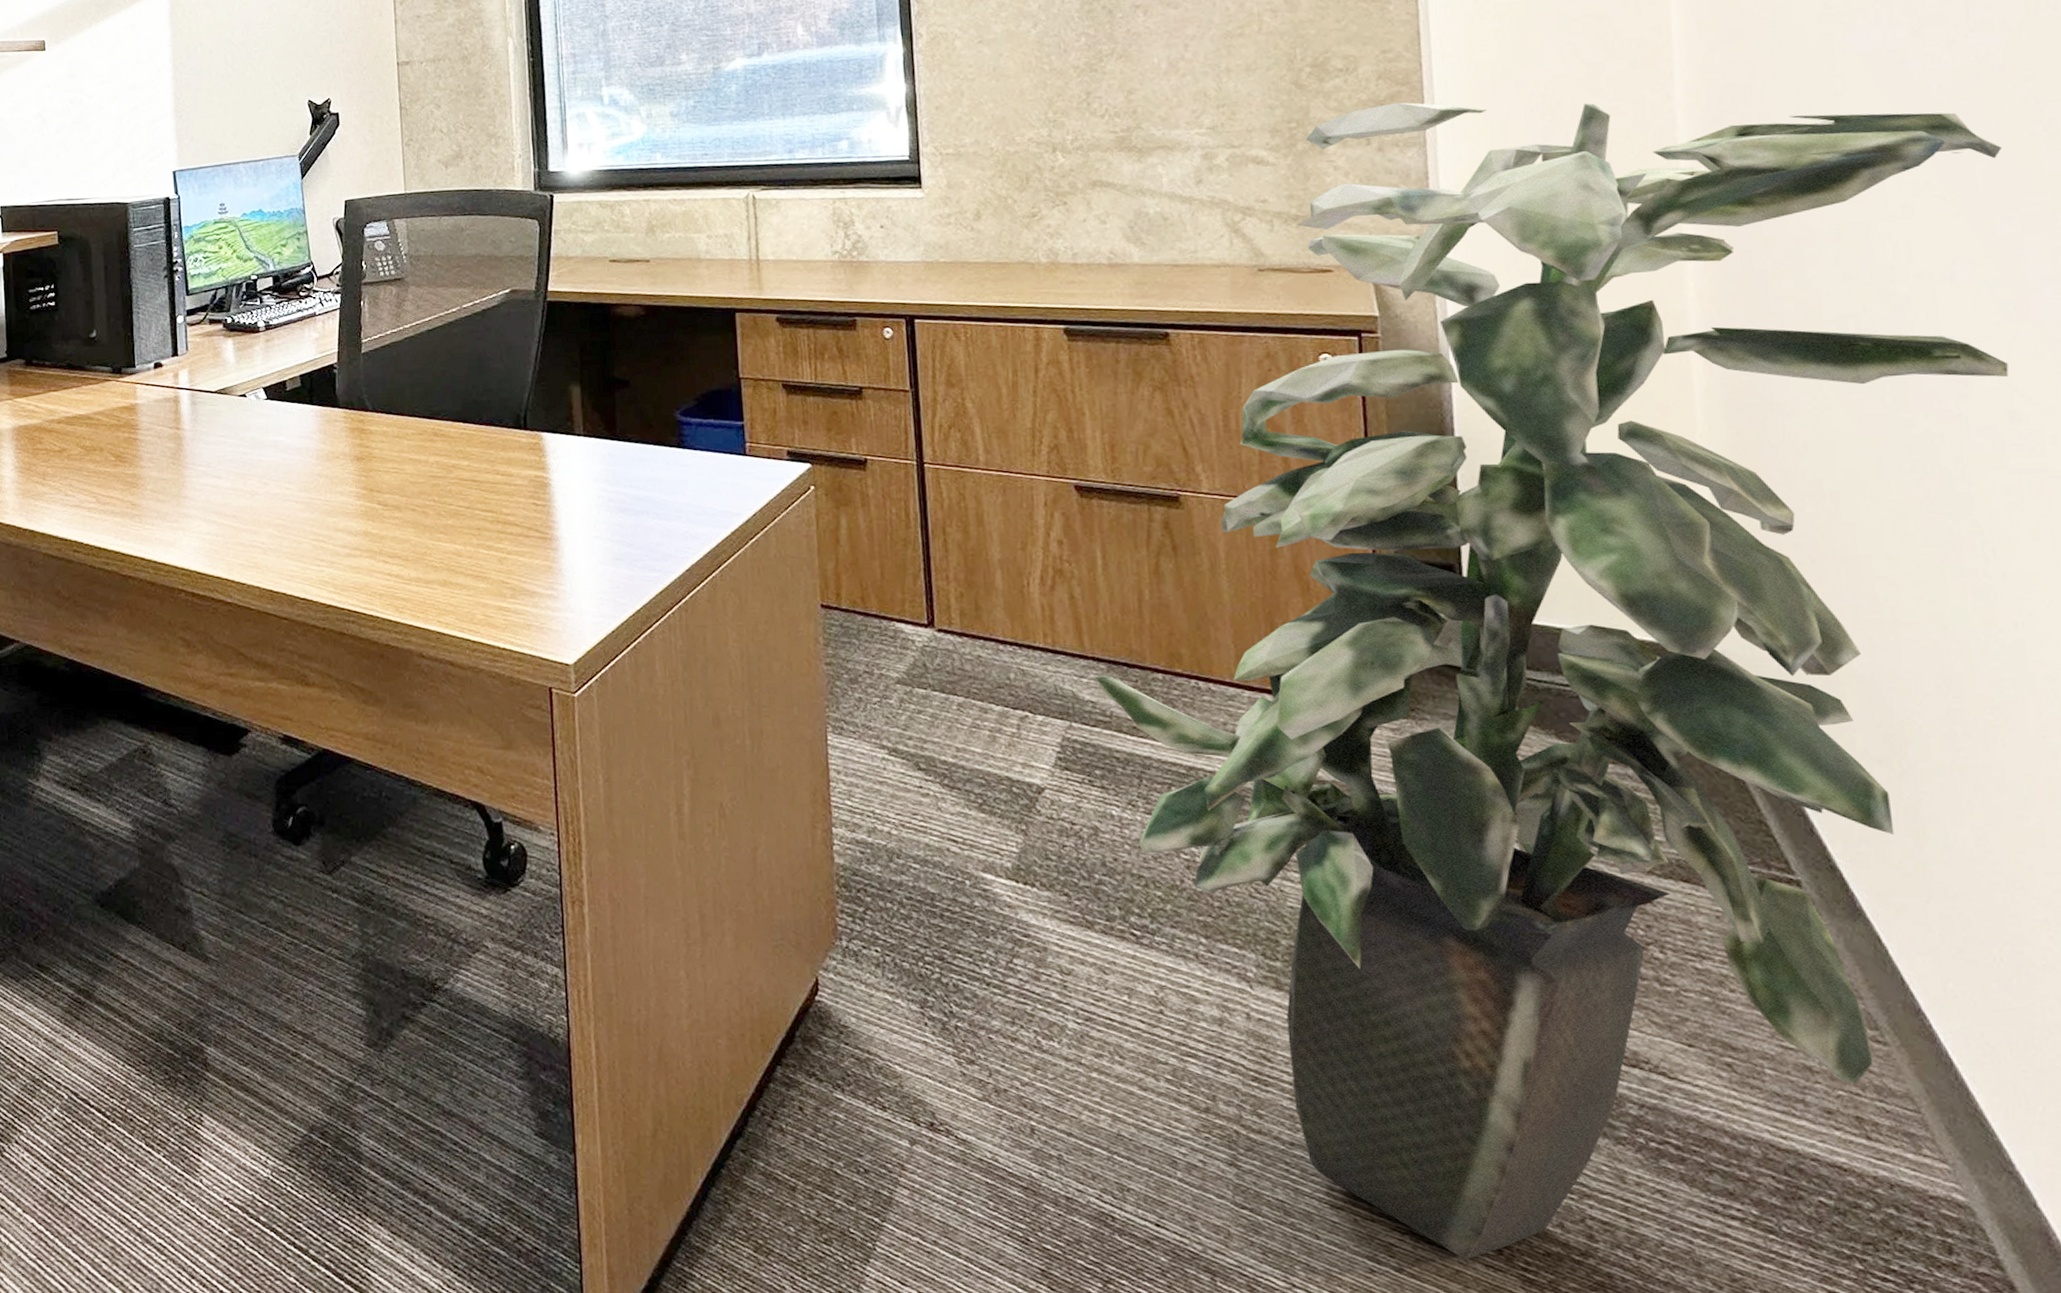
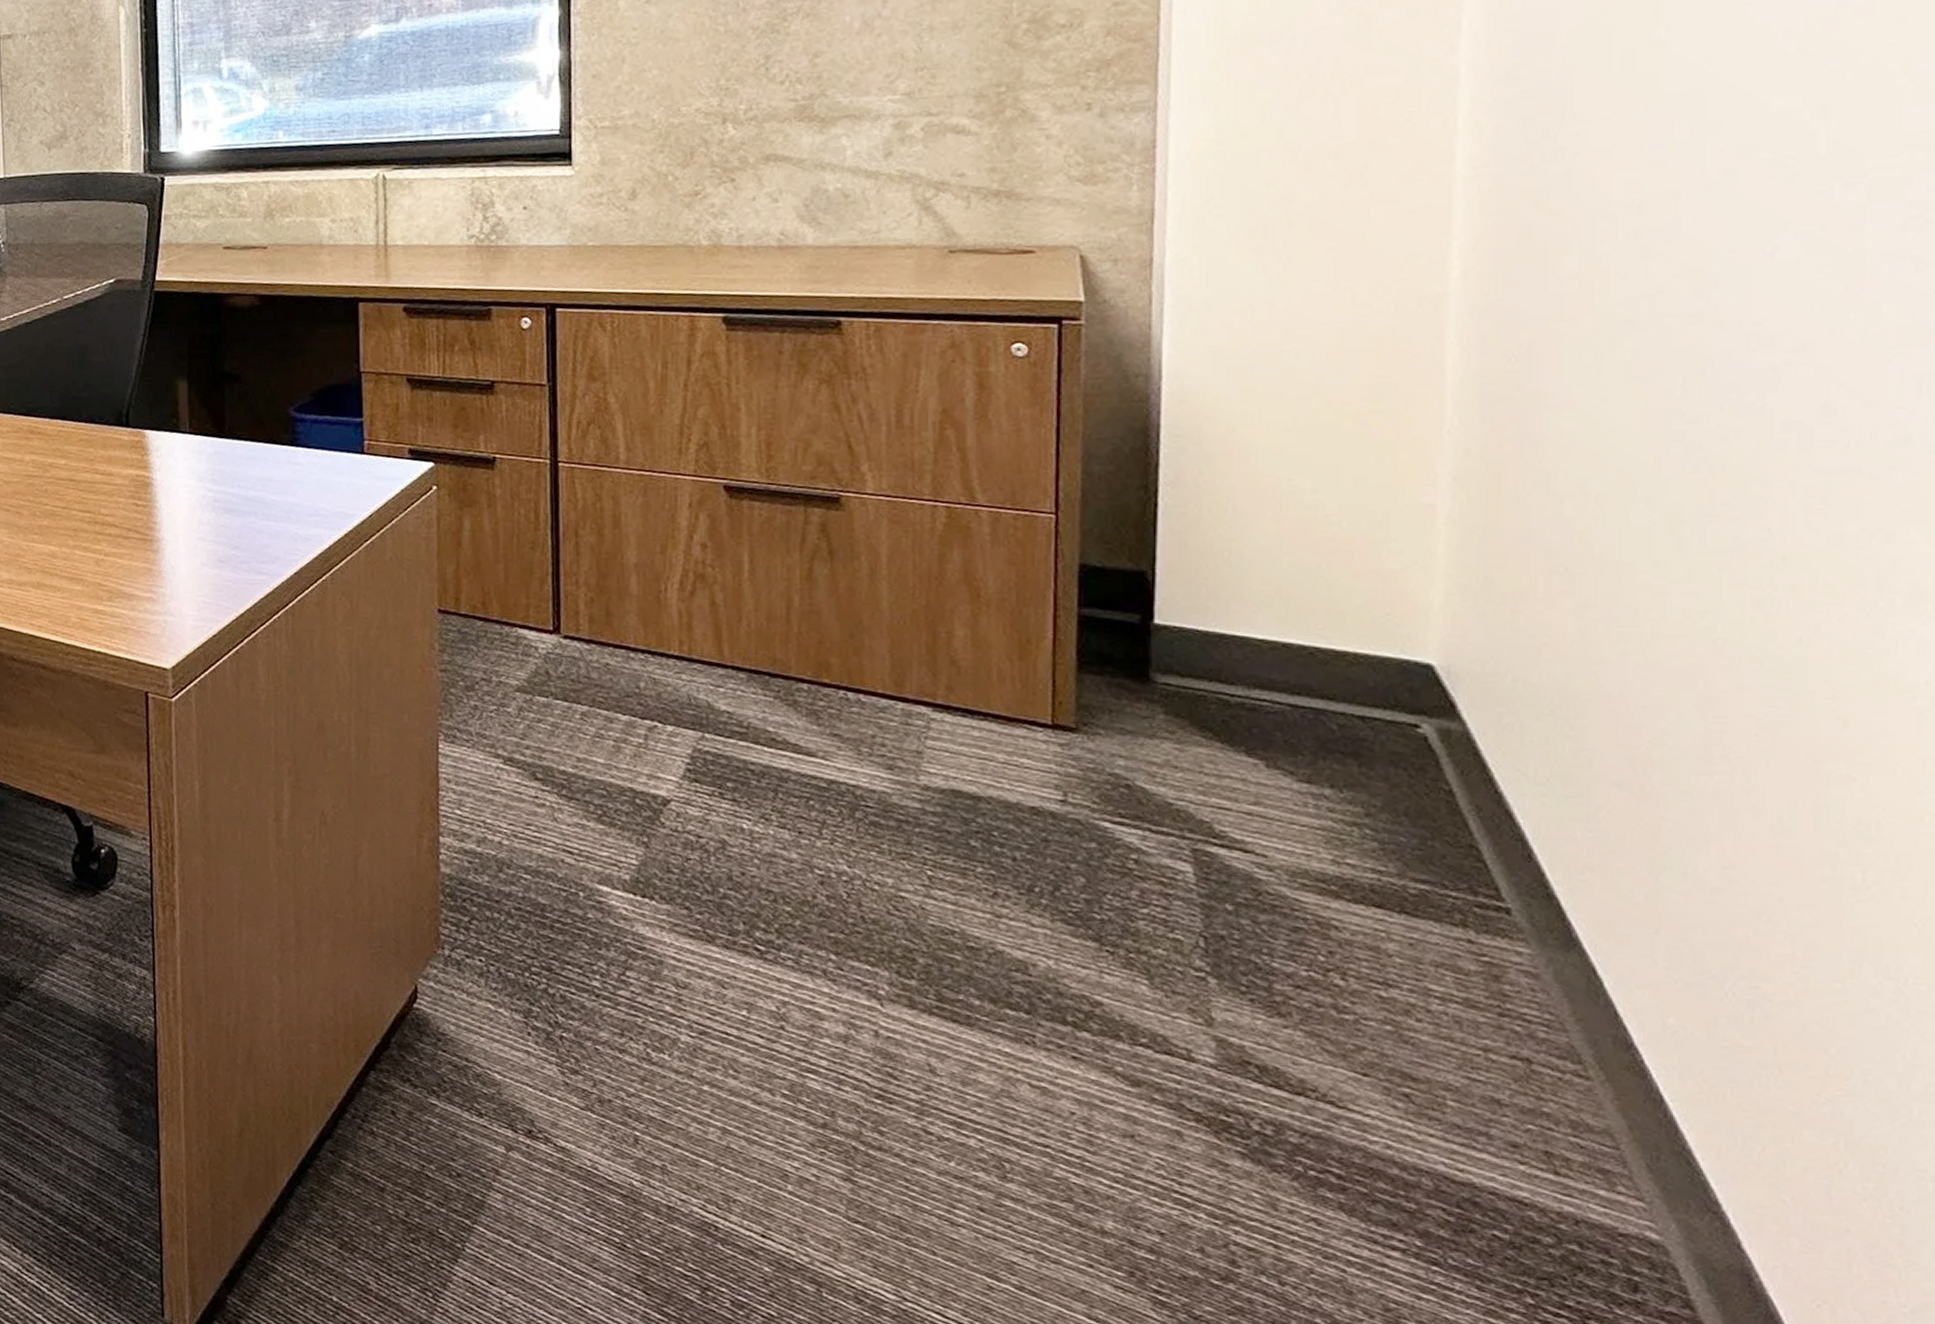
indoor plant: present [1093,102,2009,1260] -> none [731,59,1855,1281]

